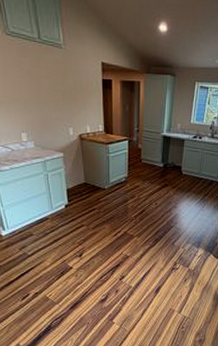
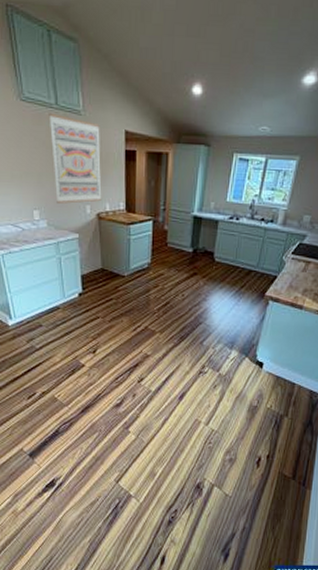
wall art: none [32,46,83,127] -> present [49,113,102,204]

